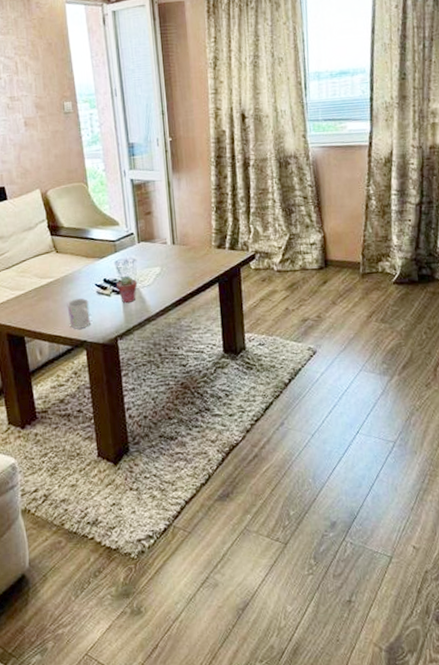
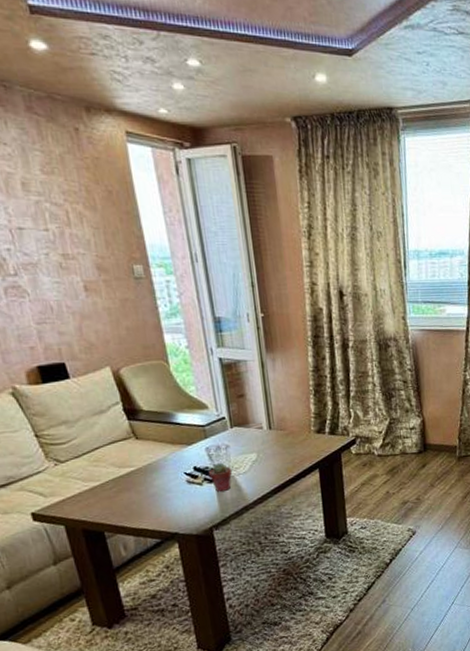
mug: present [66,298,90,329] -> none [152,487,181,521]

